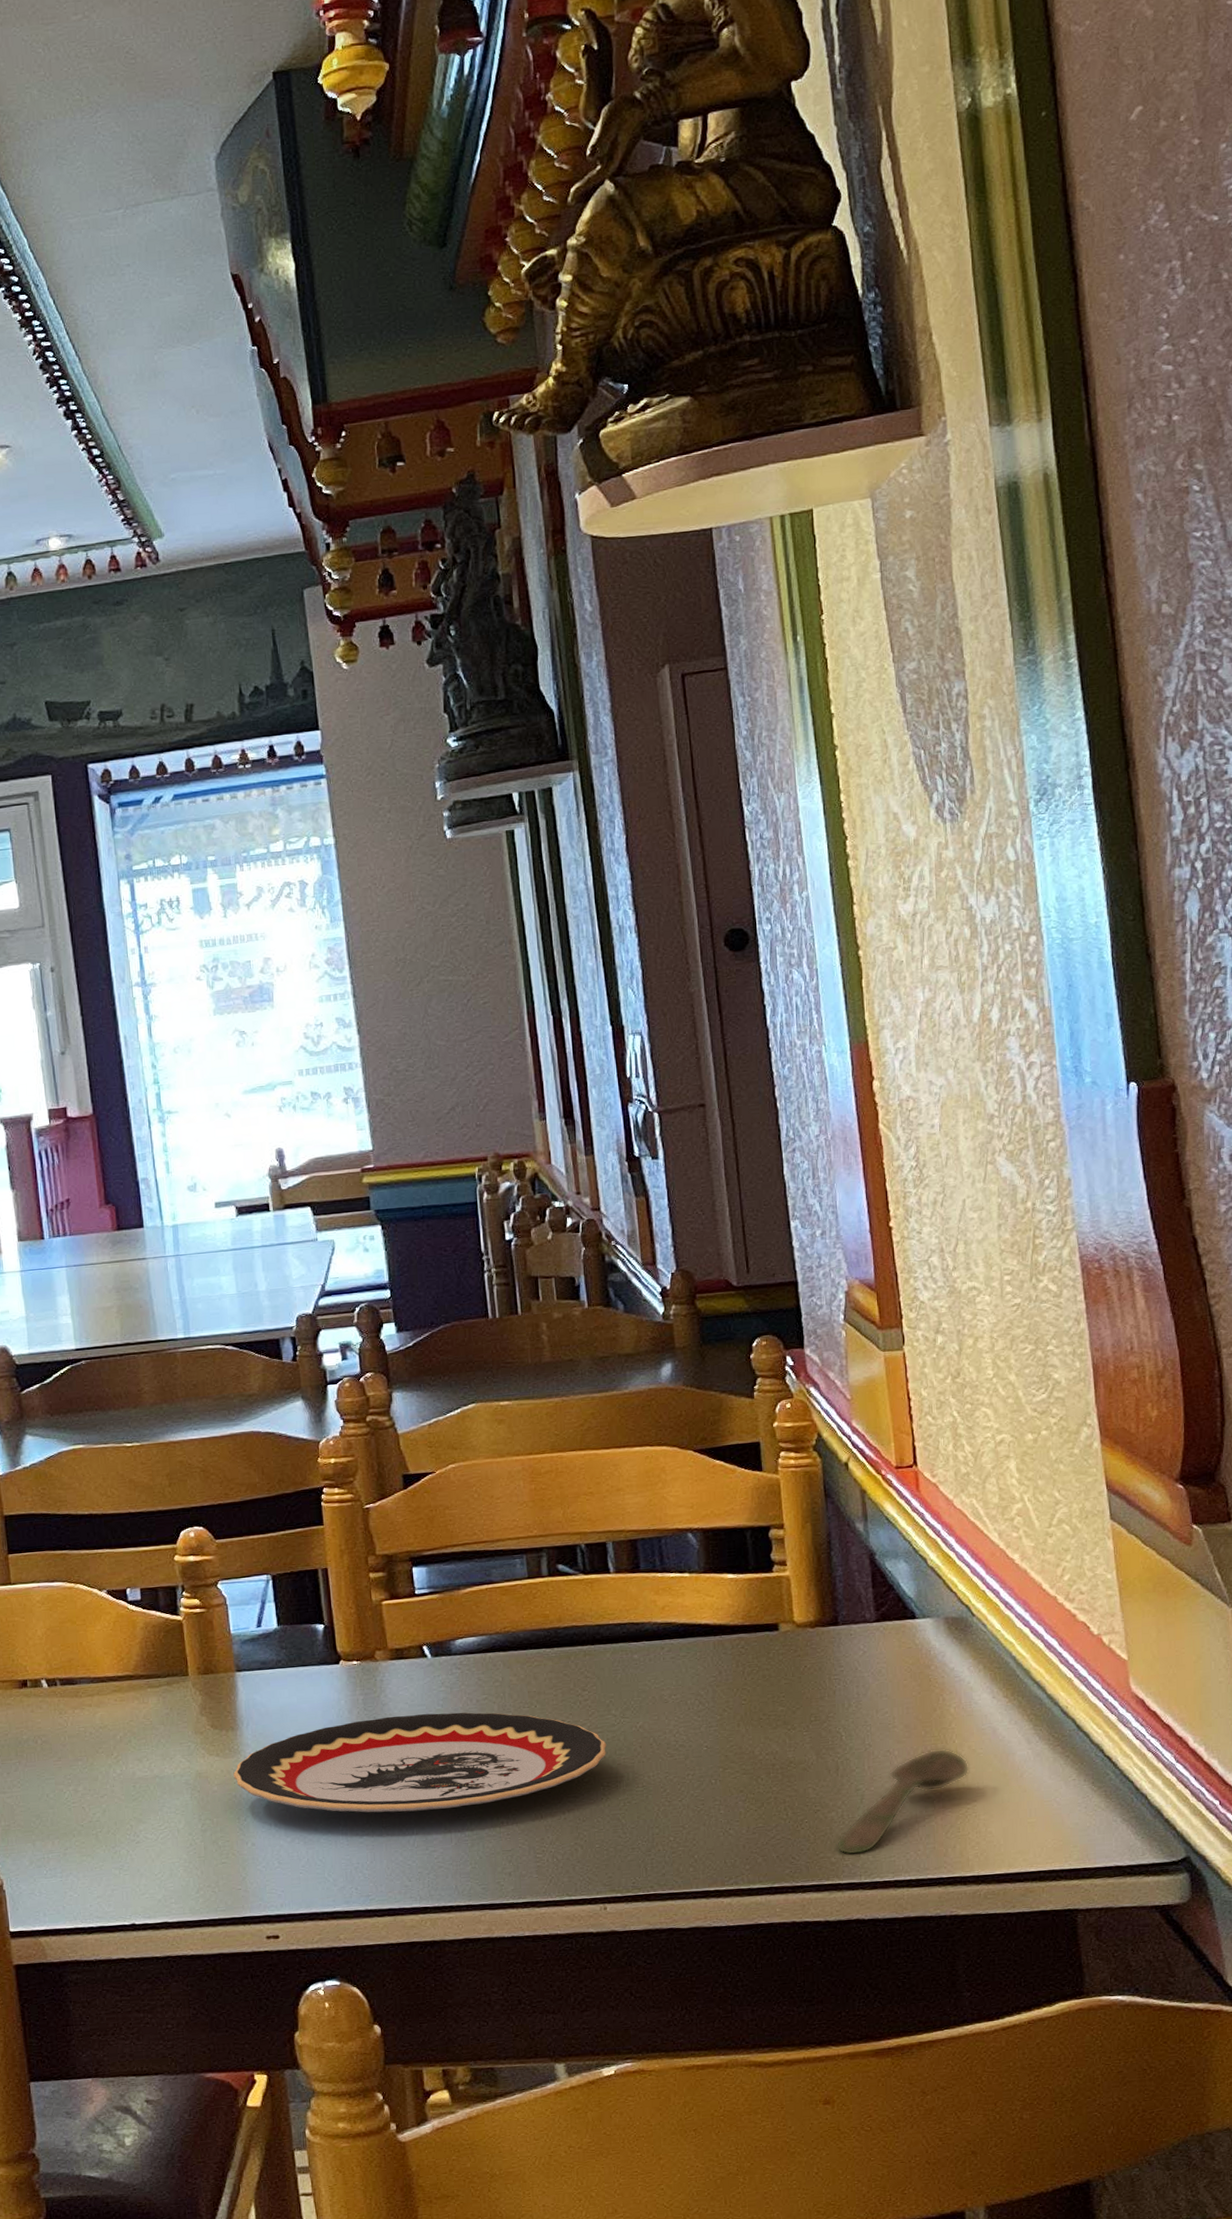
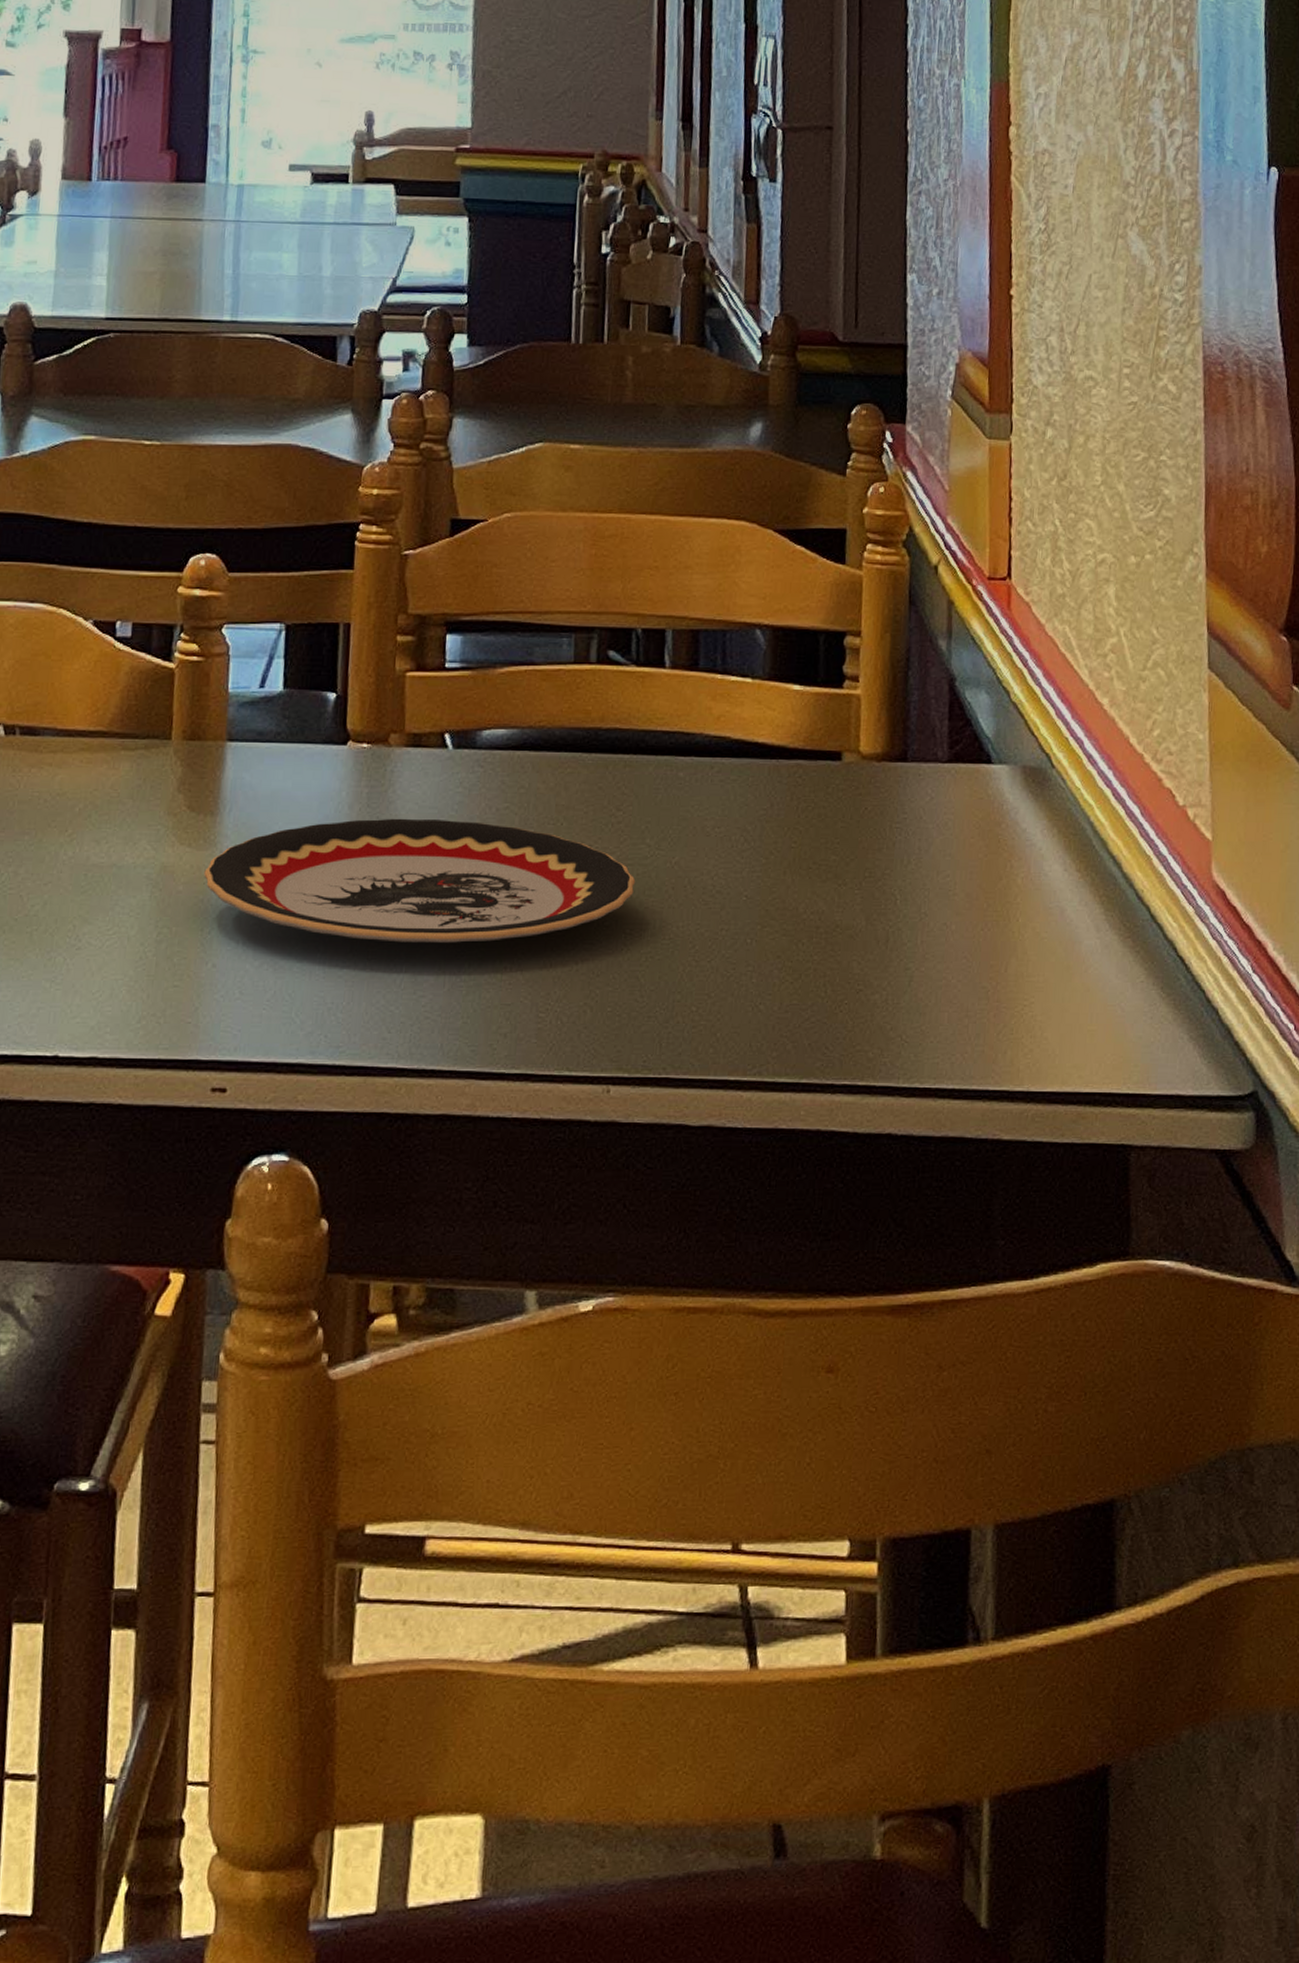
spoon: present [836,1748,970,1856] -> none [875,927,1031,1051]

